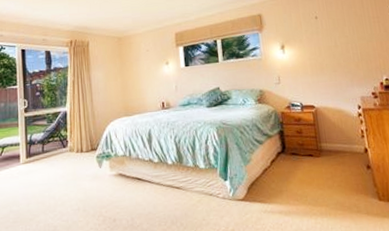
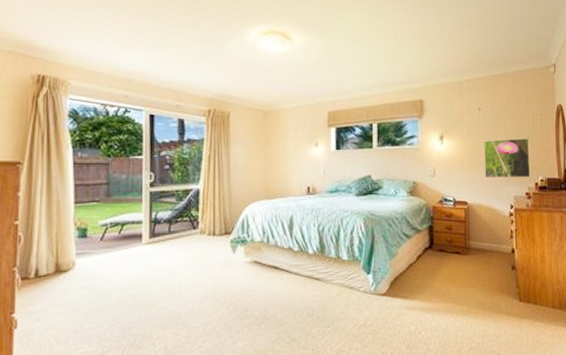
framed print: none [324,40,375,82] -> present [484,138,531,178]

